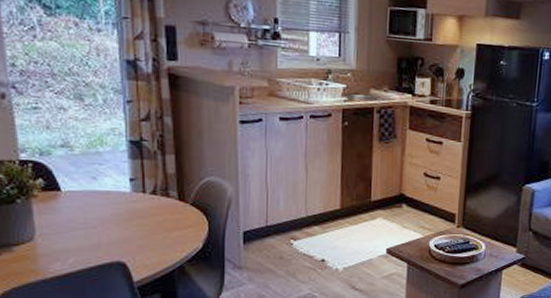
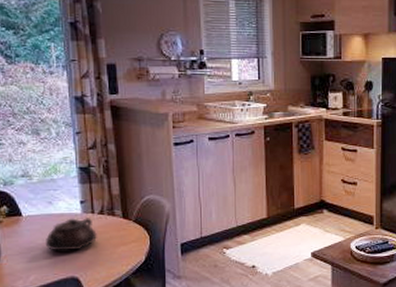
teapot: none [88,196,148,233] -> present [46,216,97,251]

